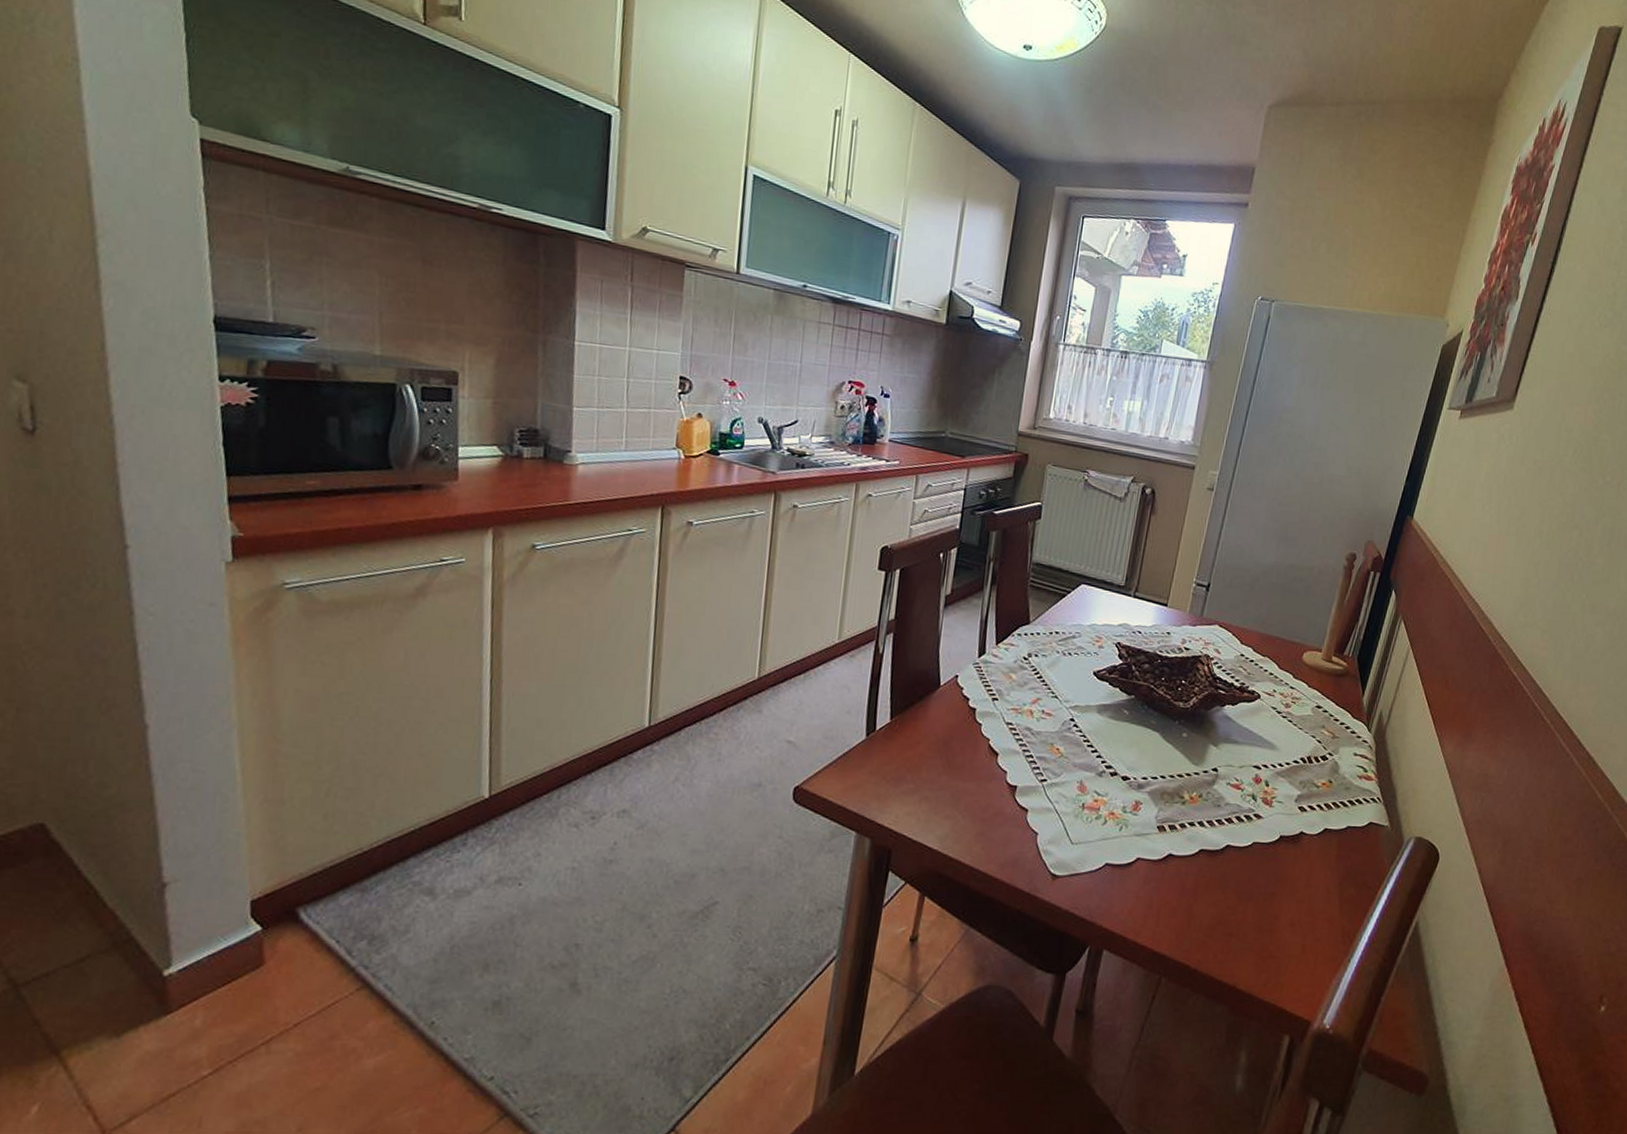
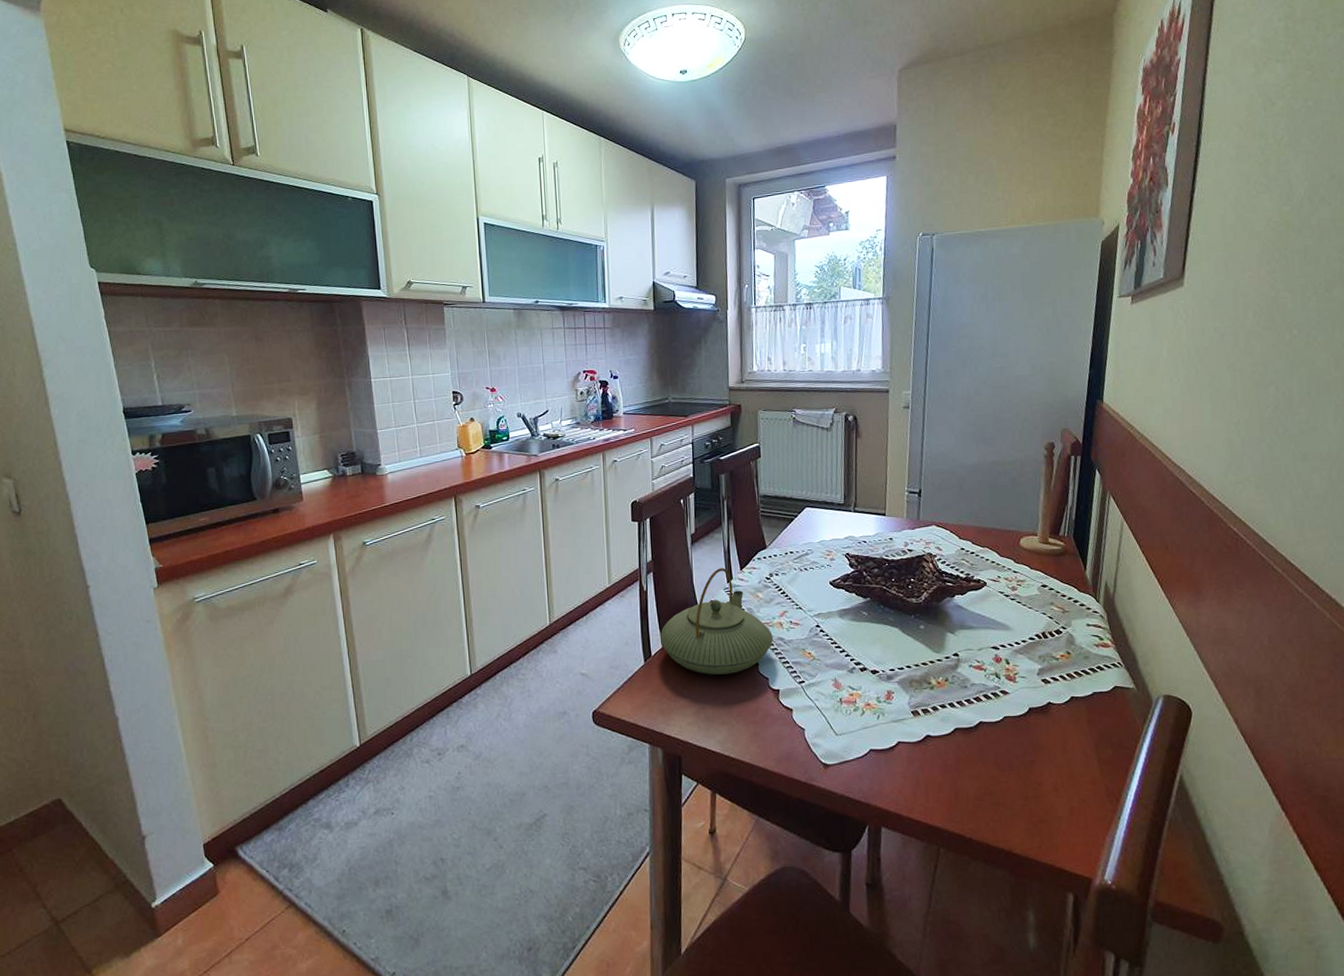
teapot: none [888,639,1020,762] -> present [659,568,773,675]

